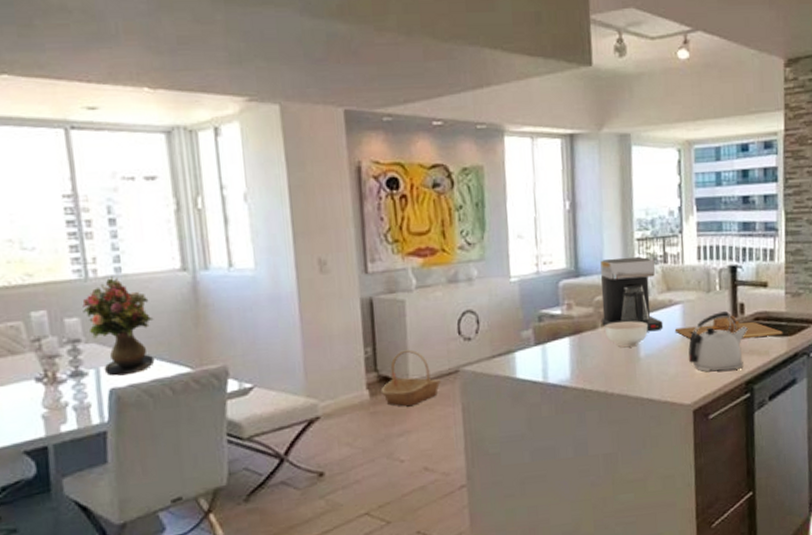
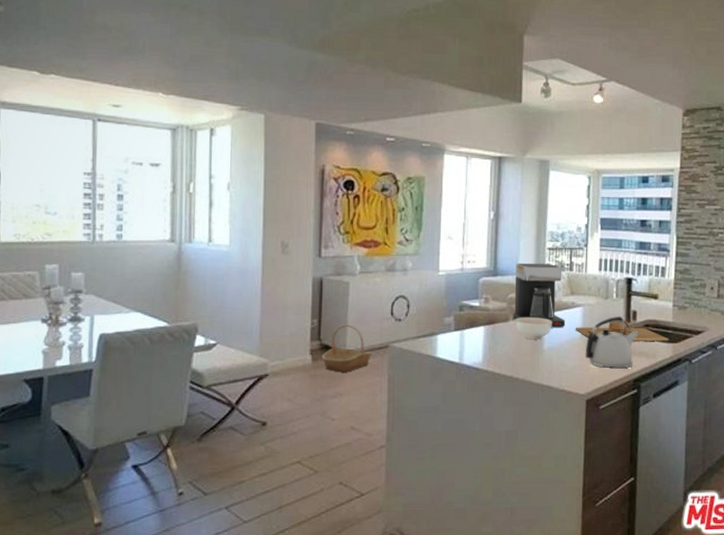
bouquet: present [82,276,155,376] -> none [87,241,143,324]

